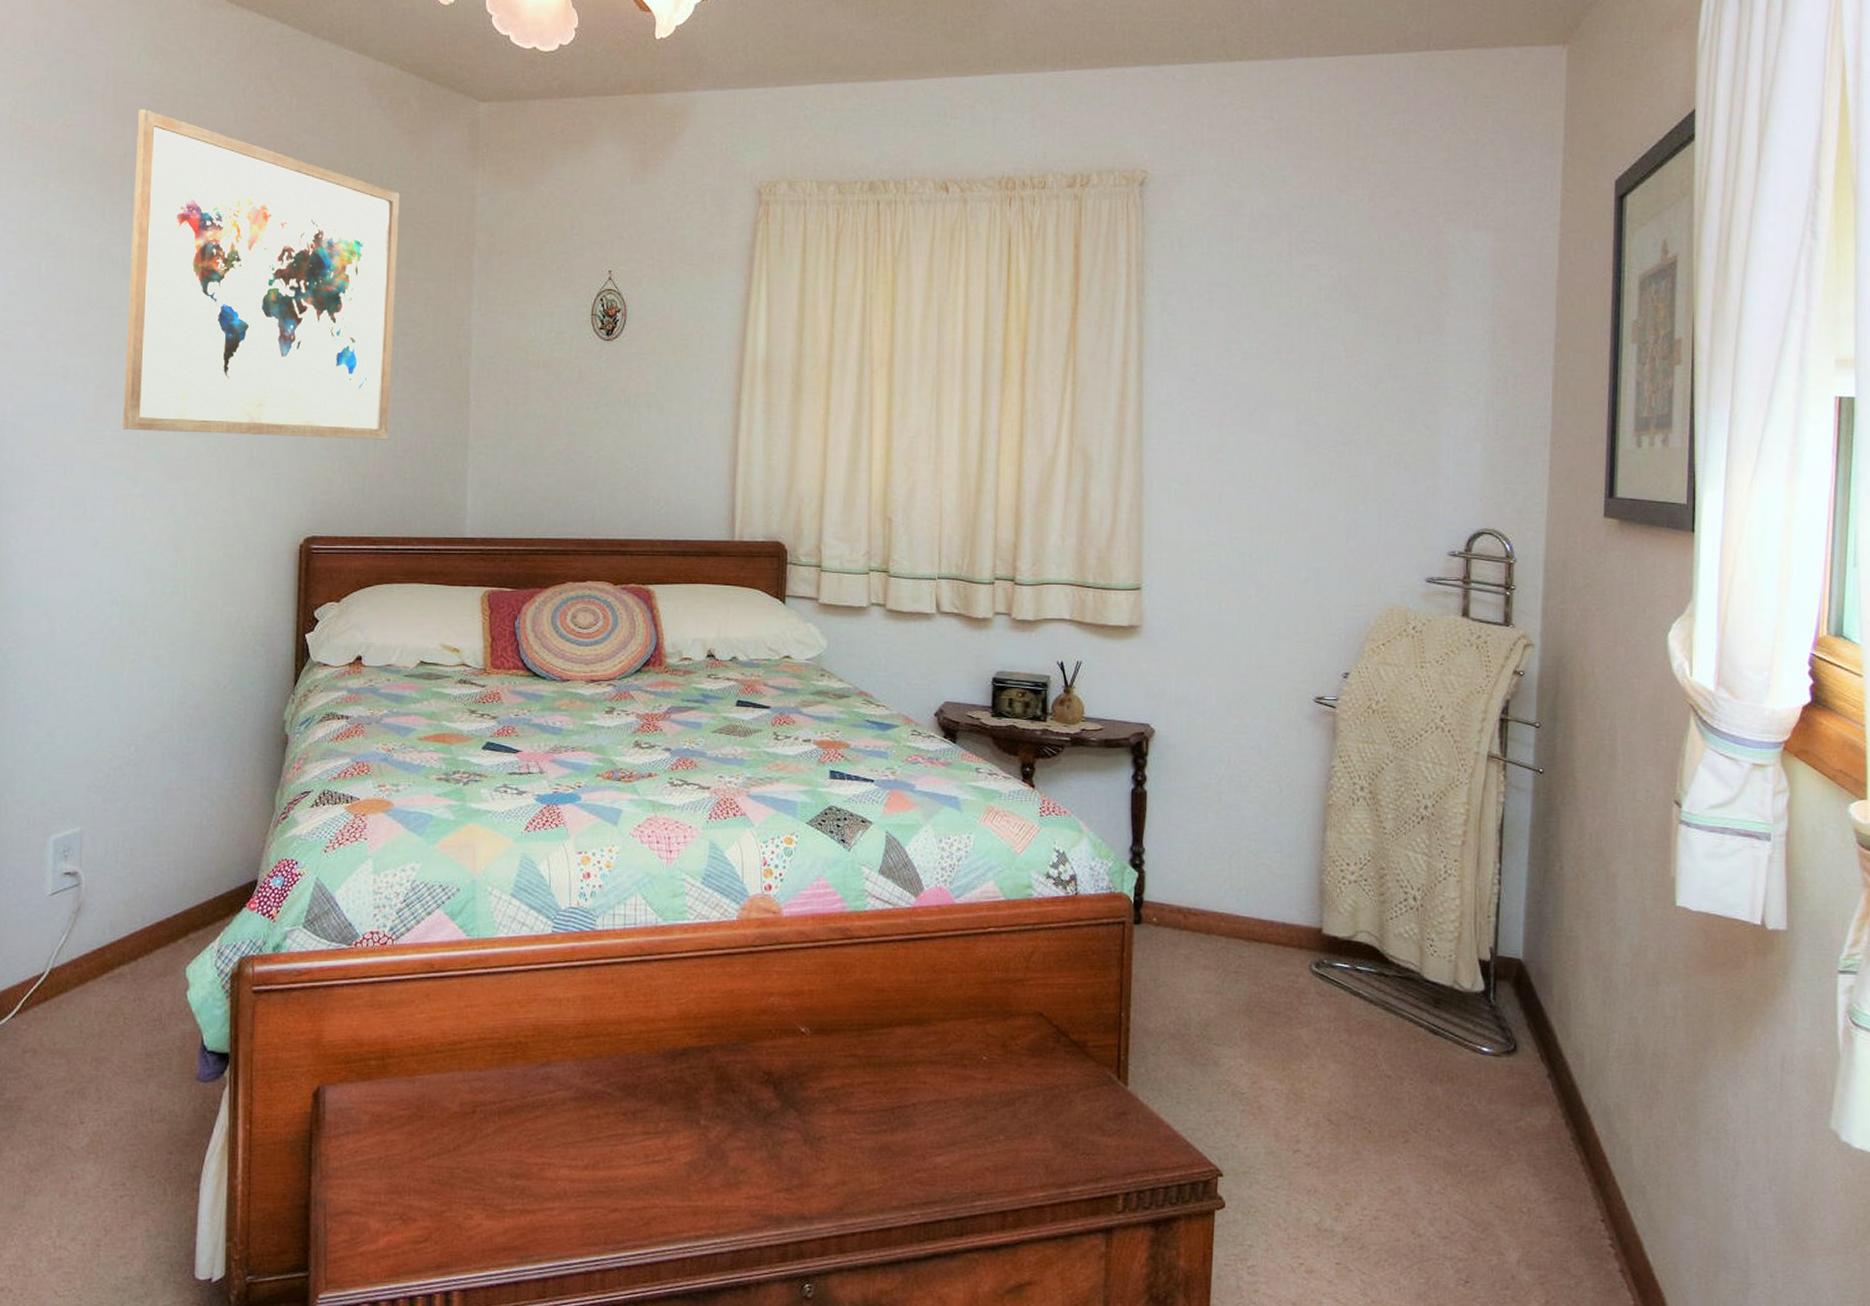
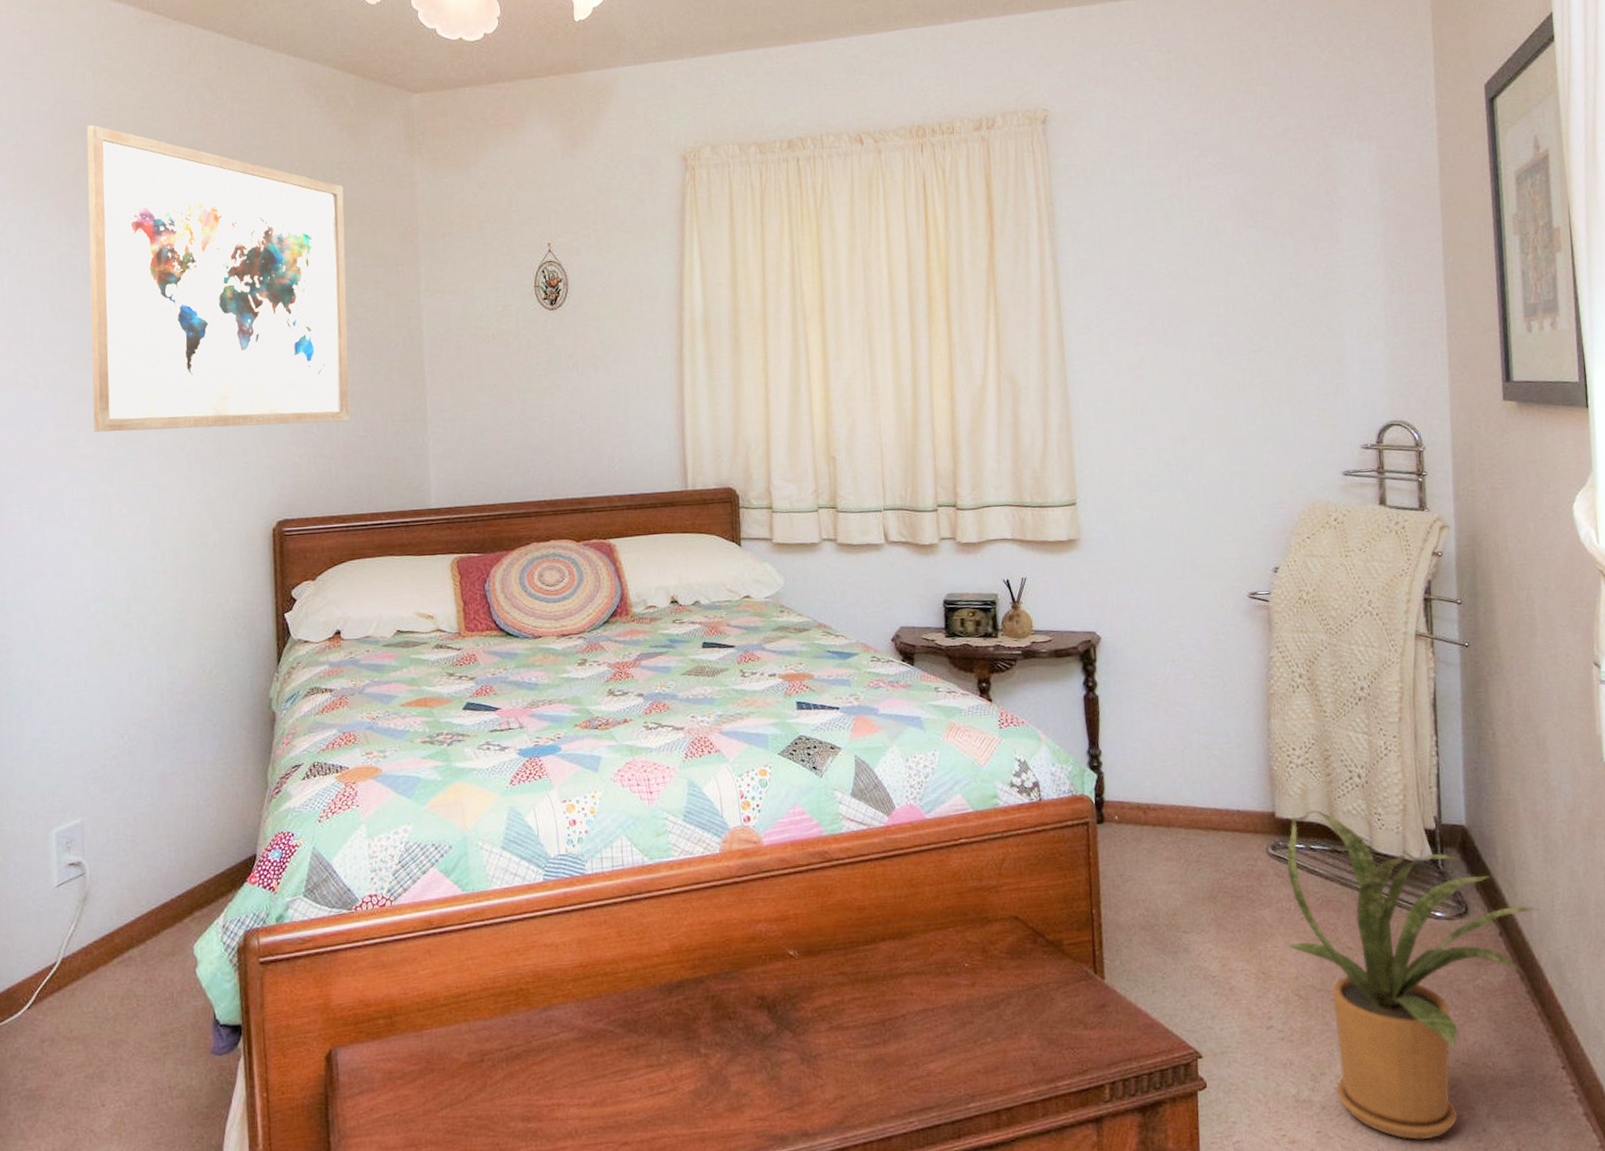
house plant: none [1325,930,1595,1282] -> present [1287,811,1542,1140]

